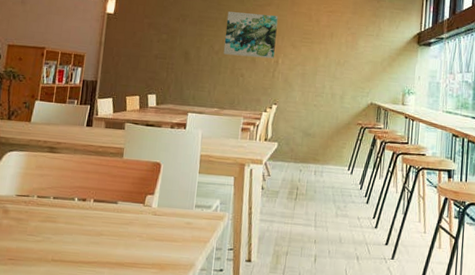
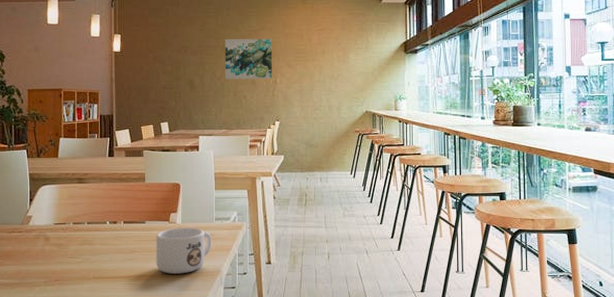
mug: none [124,212,189,265] -> present [156,228,212,274]

